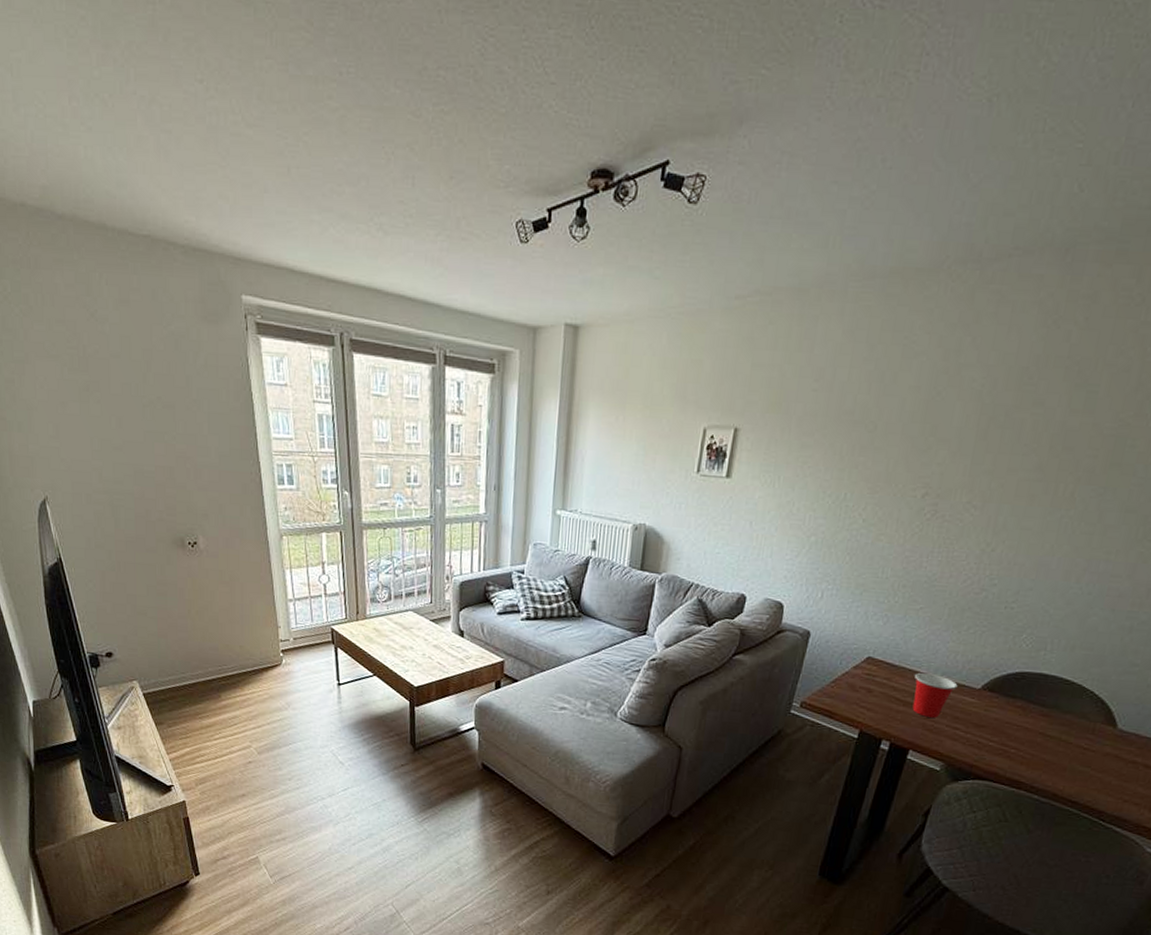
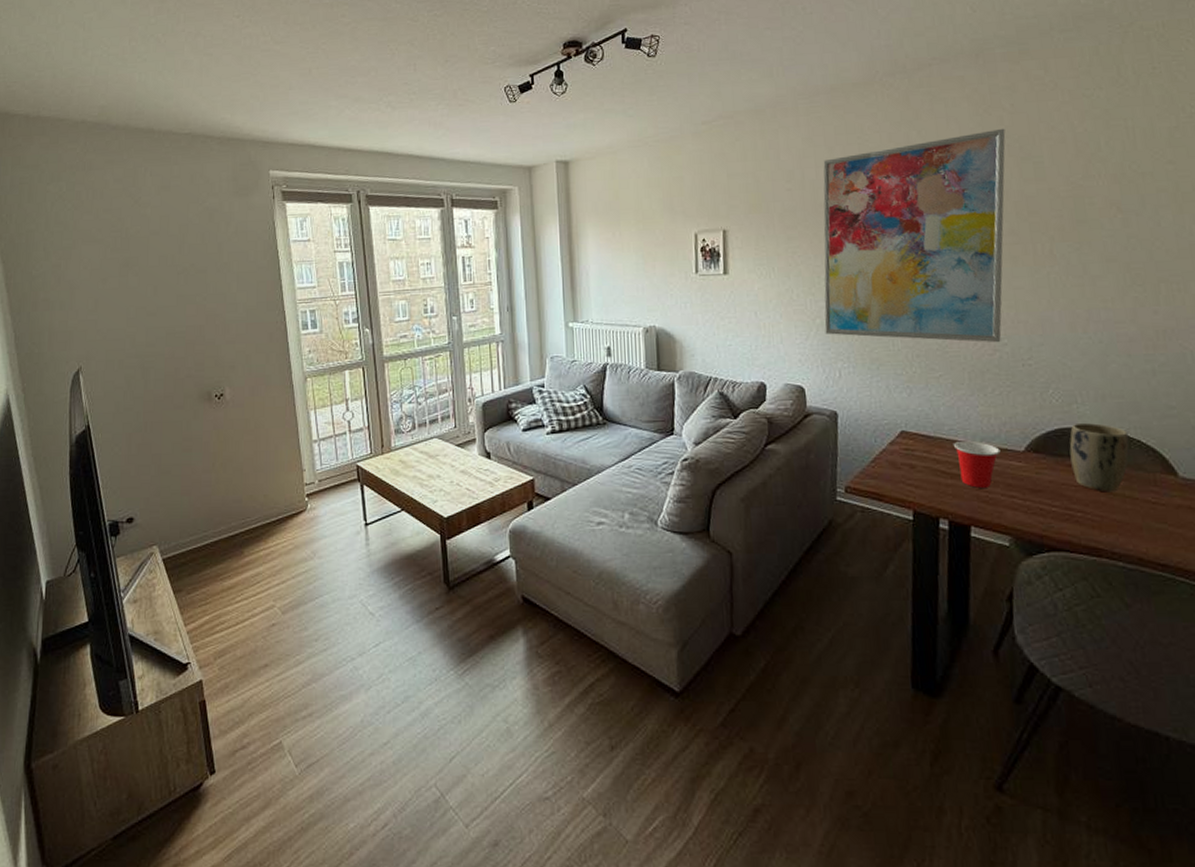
wall art: none [817,346,1069,583] -> present [823,128,1006,343]
plant pot: none [1019,668,1085,735] -> present [1069,422,1129,492]

